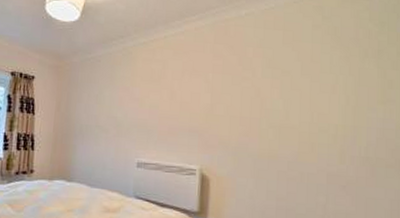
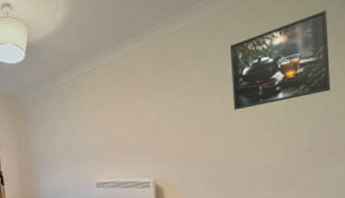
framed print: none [291,21,390,106] -> present [229,10,330,110]

